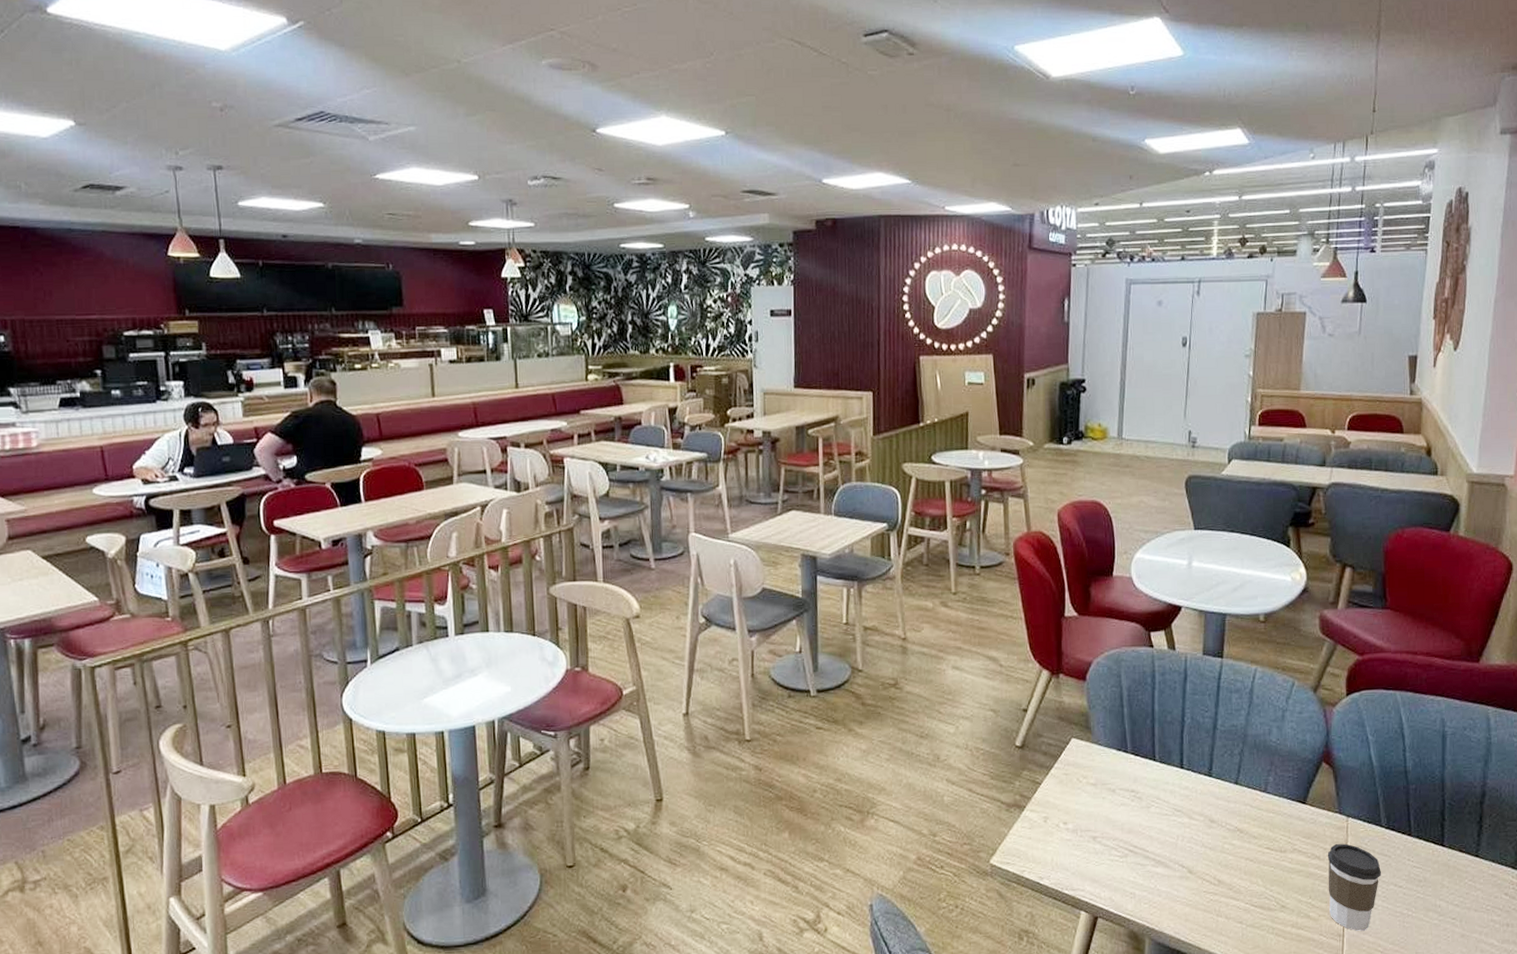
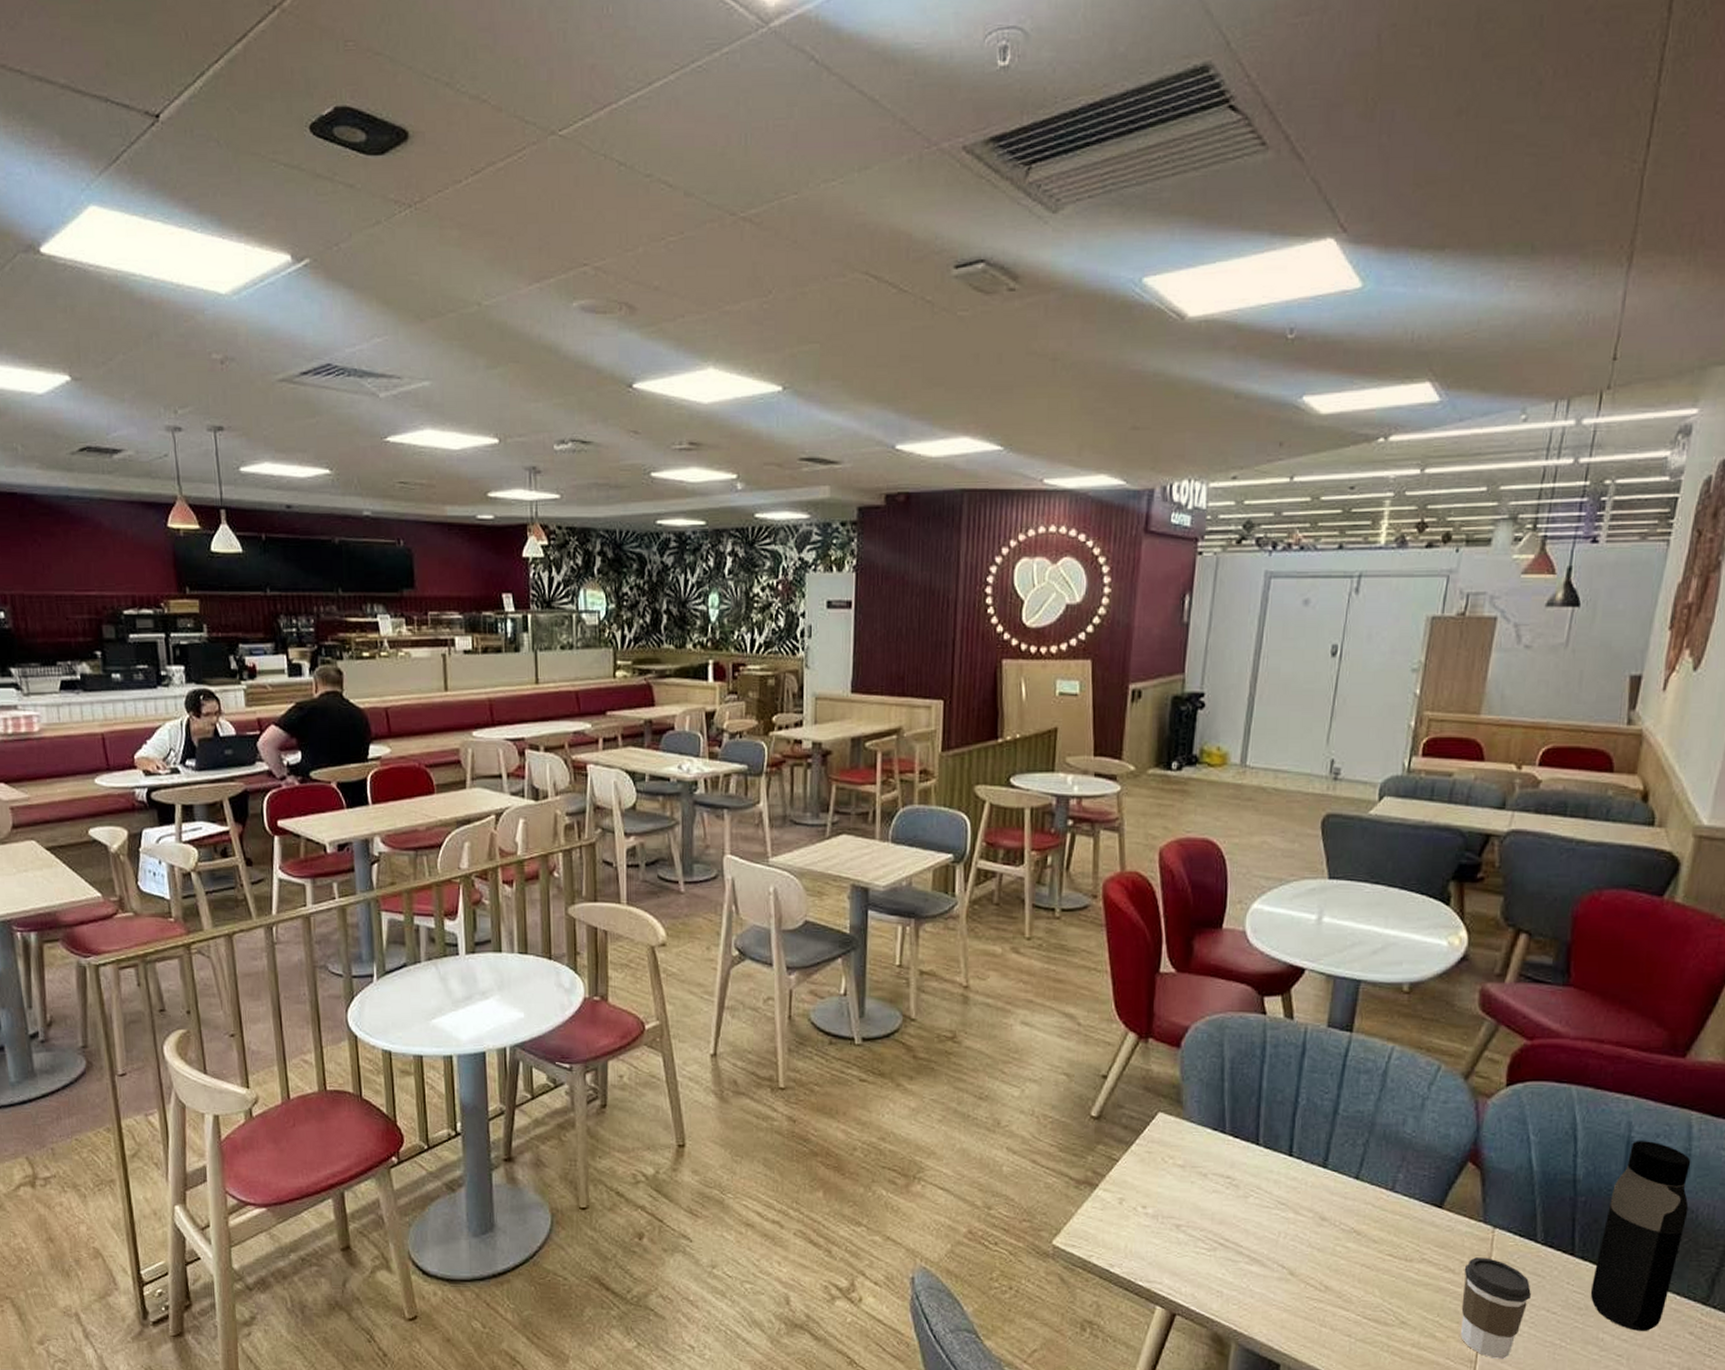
water bottle: none [1426,734,1494,896] -> present [1590,1141,1691,1331]

